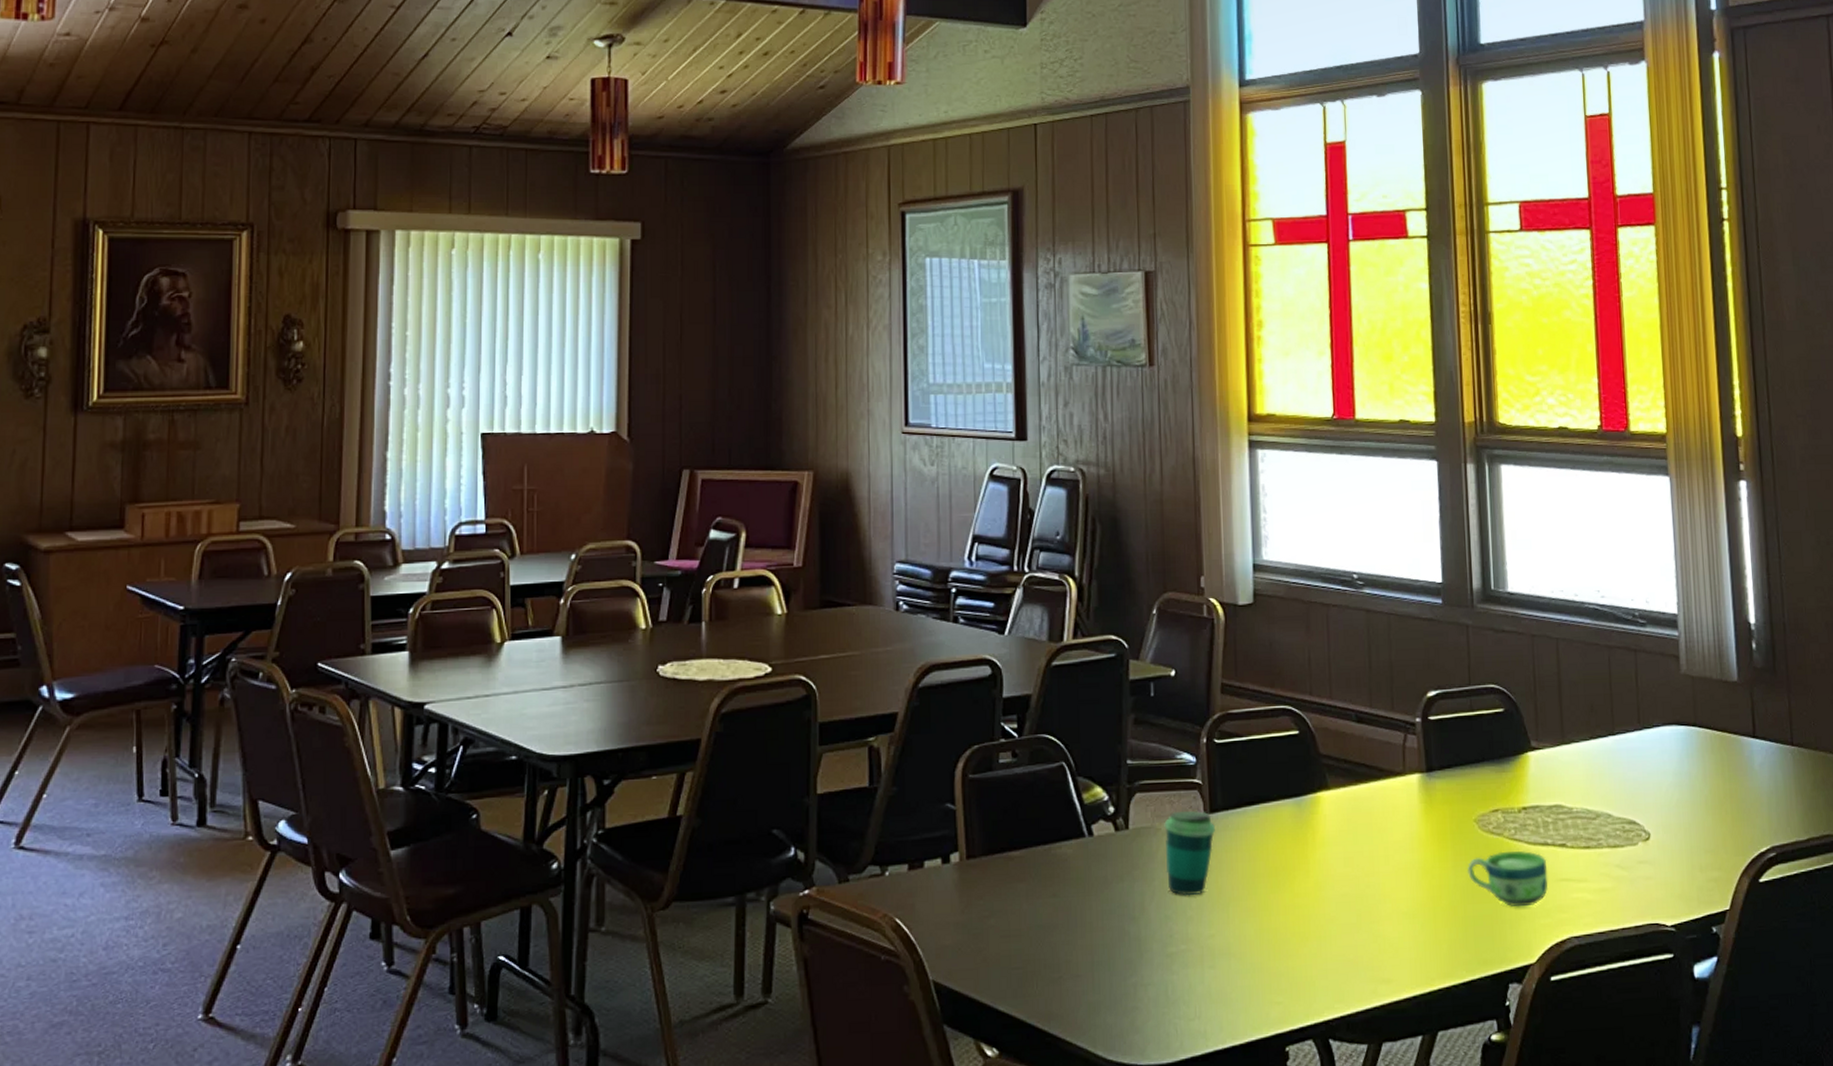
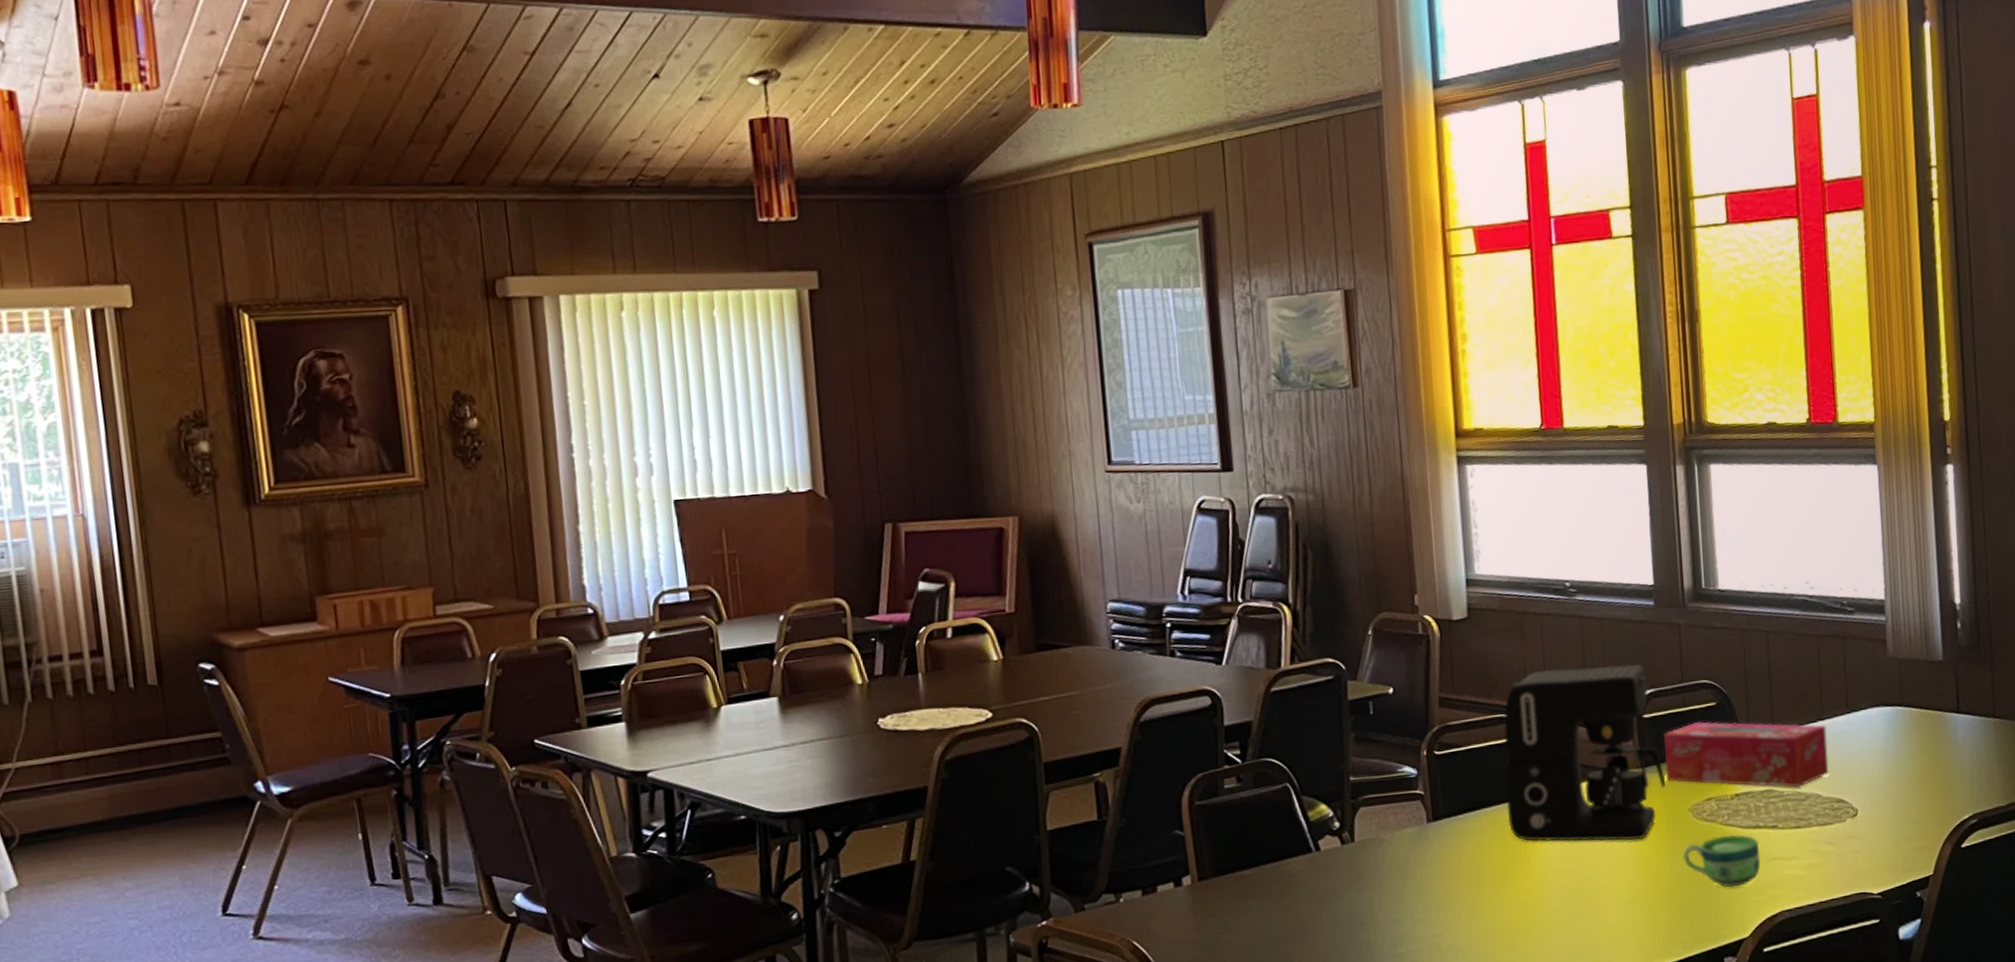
cup: present [1164,810,1215,896] -> none [1389,819,1439,901]
coffee maker: none [1286,662,1451,849] -> present [1503,664,1666,842]
tissue box: none [1450,728,1620,805] -> present [1664,721,1829,788]

